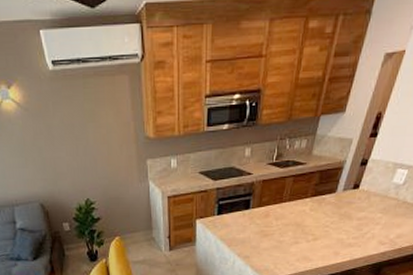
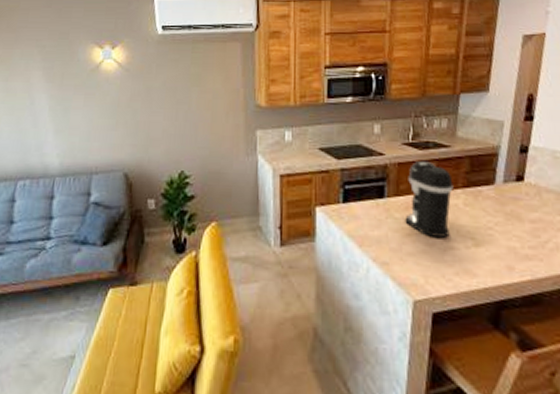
coffee maker: none [264,177,304,236] -> present [405,160,454,238]

